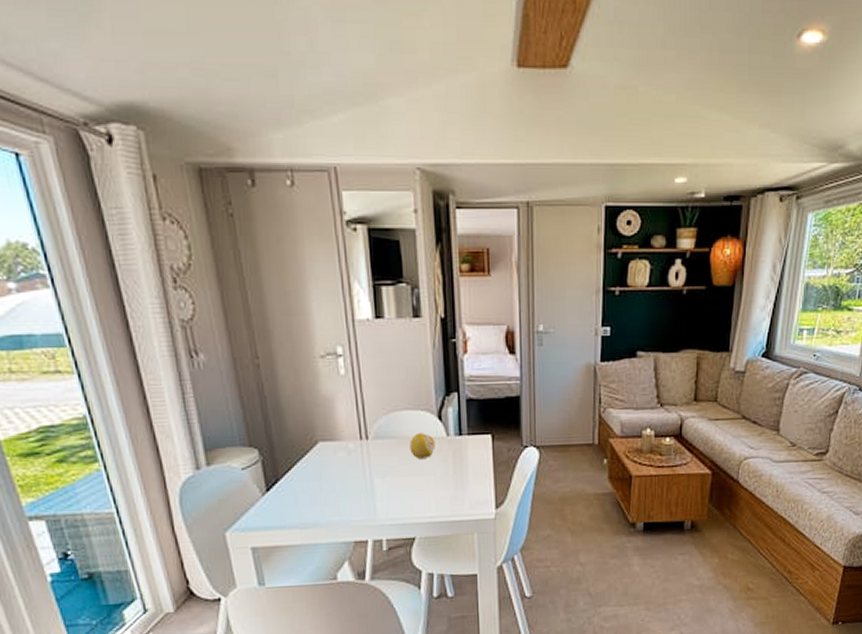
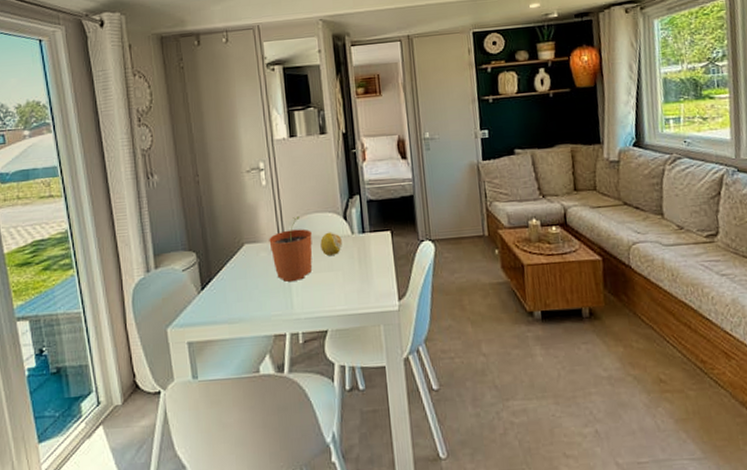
plant pot: none [348,414,400,485] -> present [269,217,313,282]

